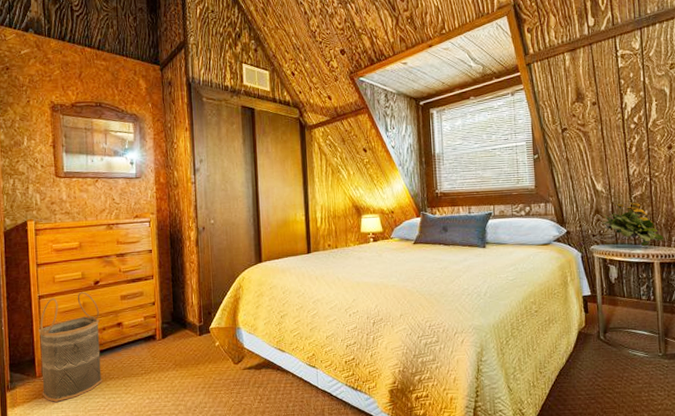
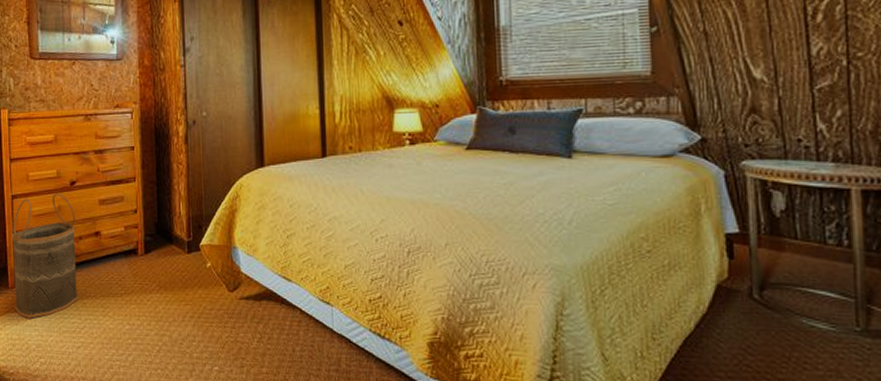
flowering plant: present [602,202,664,247] -> none [761,97,870,165]

